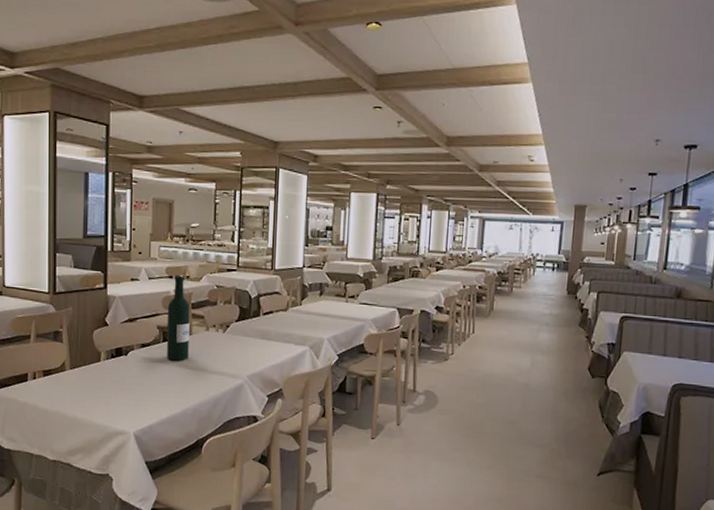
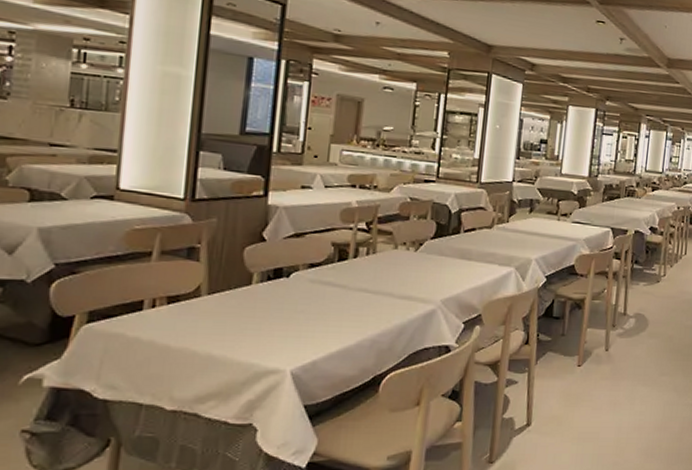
wine bottle: present [166,275,190,361] -> none [342,184,376,284]

